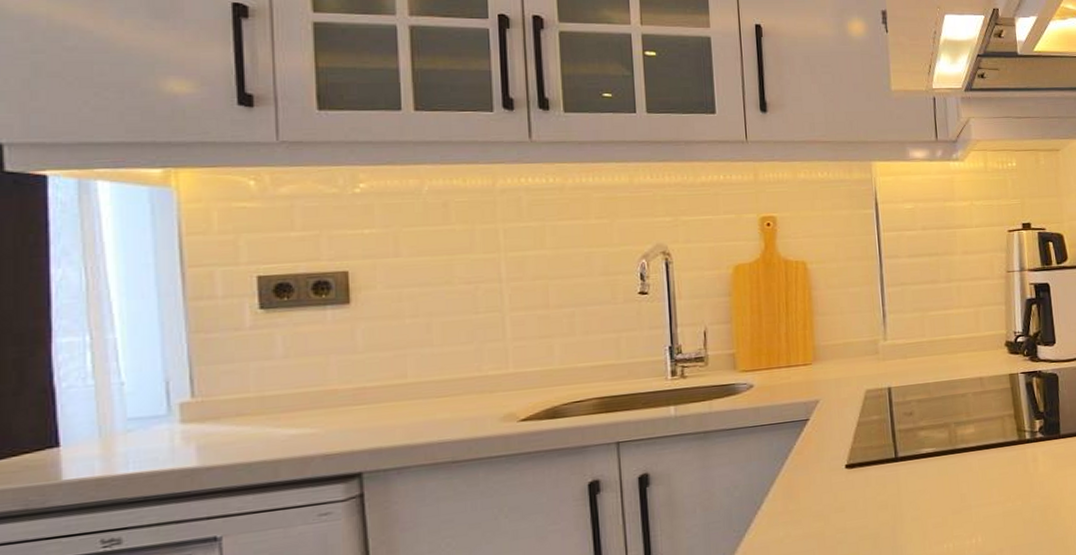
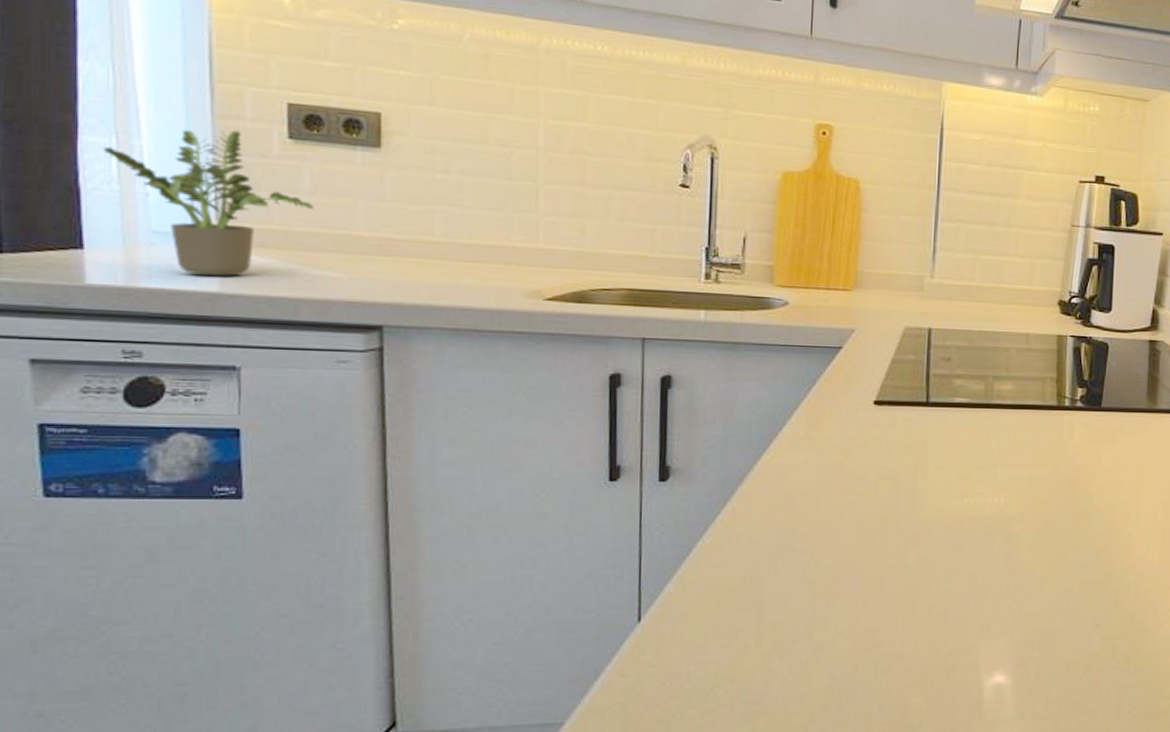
potted plant: none [76,309,289,454] -> present [102,129,315,277]

